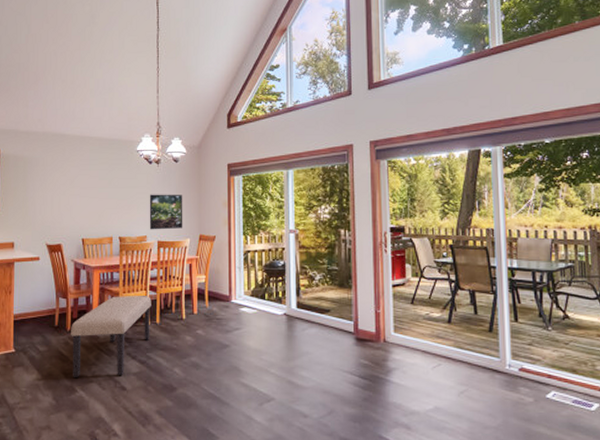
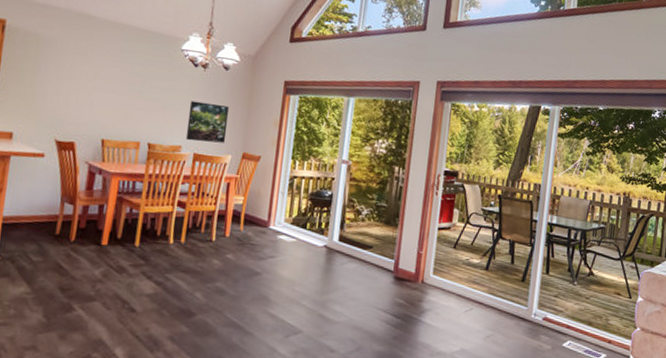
bench: present [71,296,151,379] -> none [71,208,178,297]

